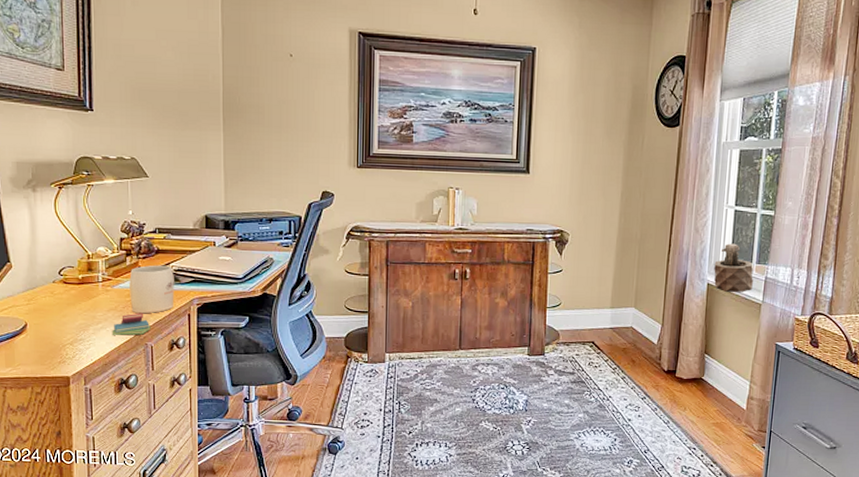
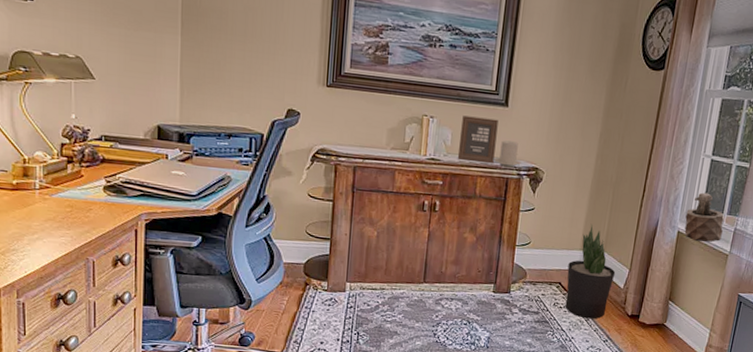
sticky notes: present [112,313,151,335] -> none [49,225,93,249]
mug: present [129,265,175,314] -> none [70,175,121,227]
picture frame: none [485,185,521,230] -> present [458,115,499,164]
candle: none [519,206,546,231] -> present [494,140,521,167]
planter: none [599,283,648,377] -> present [565,225,616,319]

